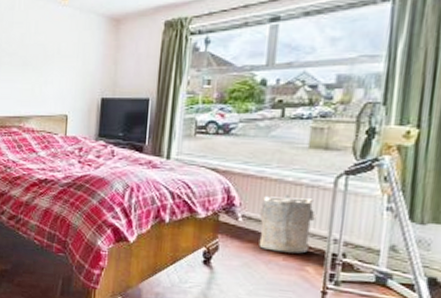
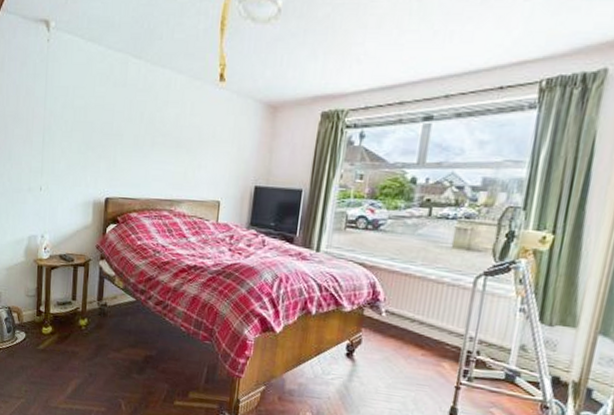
laundry hamper: present [259,194,317,254] -> none [400,292,456,350]

